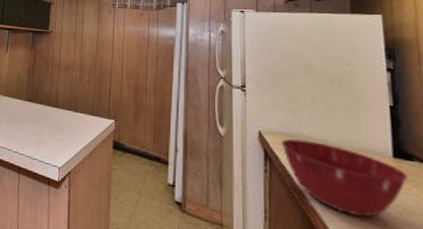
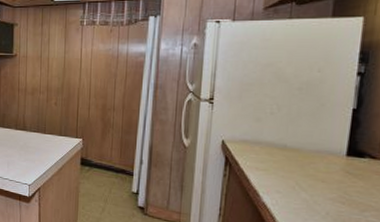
mixing bowl: present [281,138,407,217] -> none [242,145,356,208]

